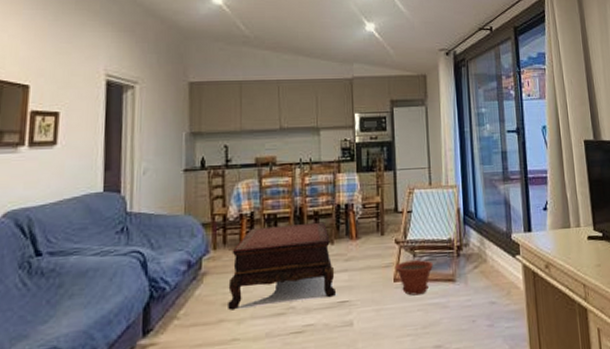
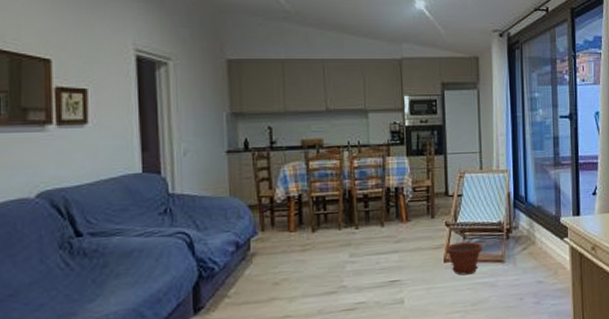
coffee table: present [228,221,338,311] -> none [278,204,389,289]

